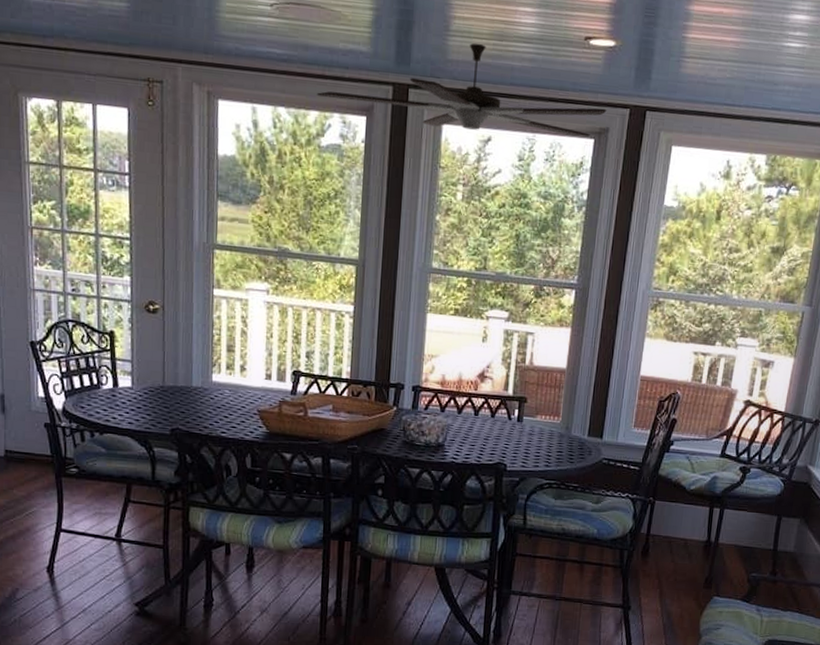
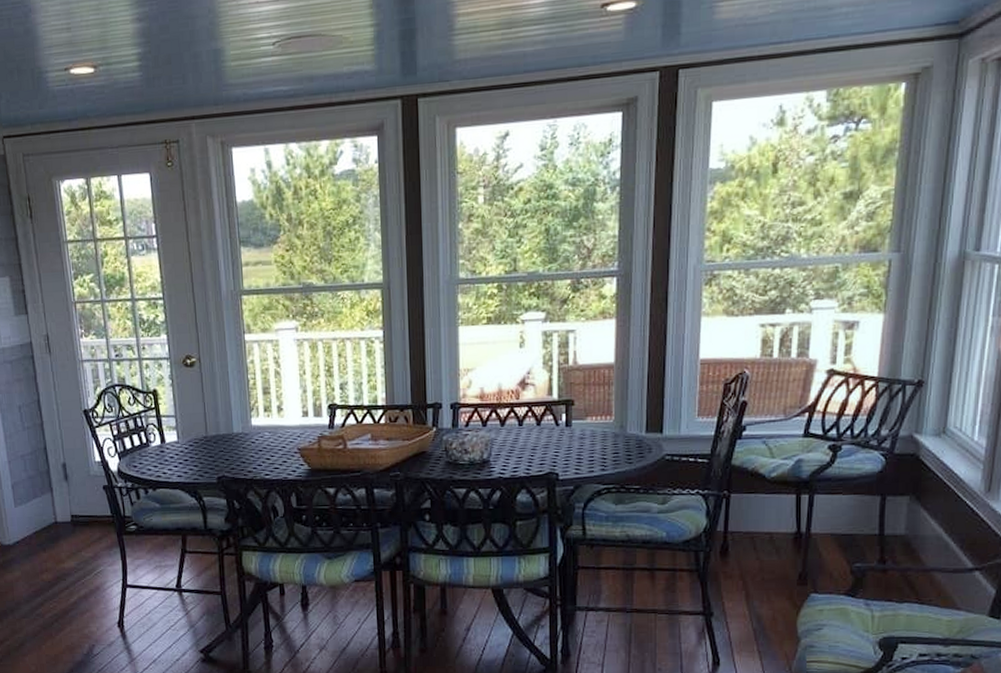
ceiling fan: present [316,43,607,137] -> none [325,36,633,133]

